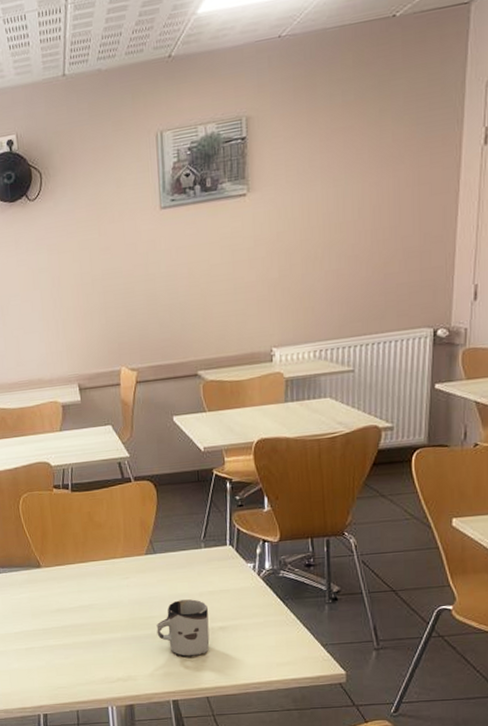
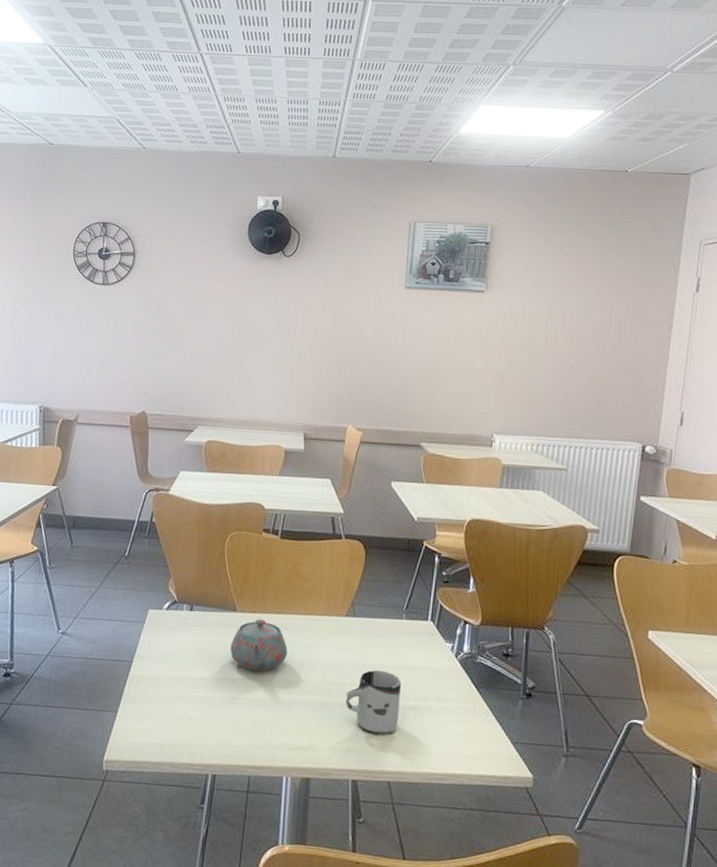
teapot: none [40,570,96,619] -> present [230,618,288,672]

